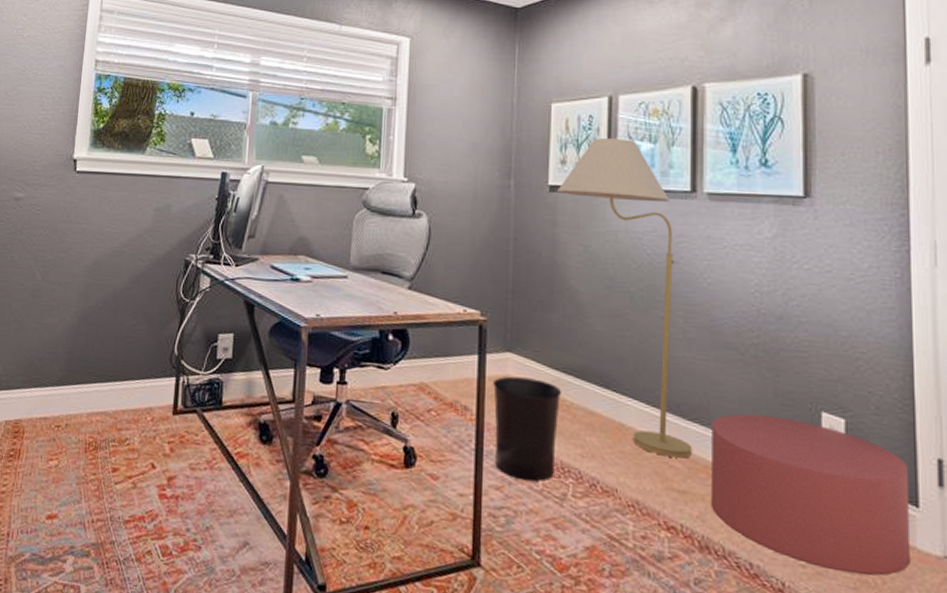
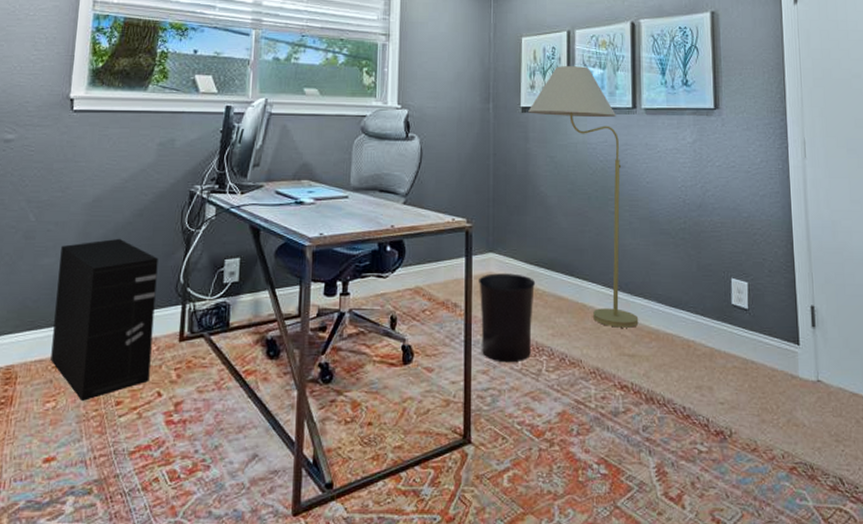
computer tower: none [54,303,154,463] -> present [51,238,159,401]
pouf: present [712,413,911,576] -> none [652,286,795,403]

